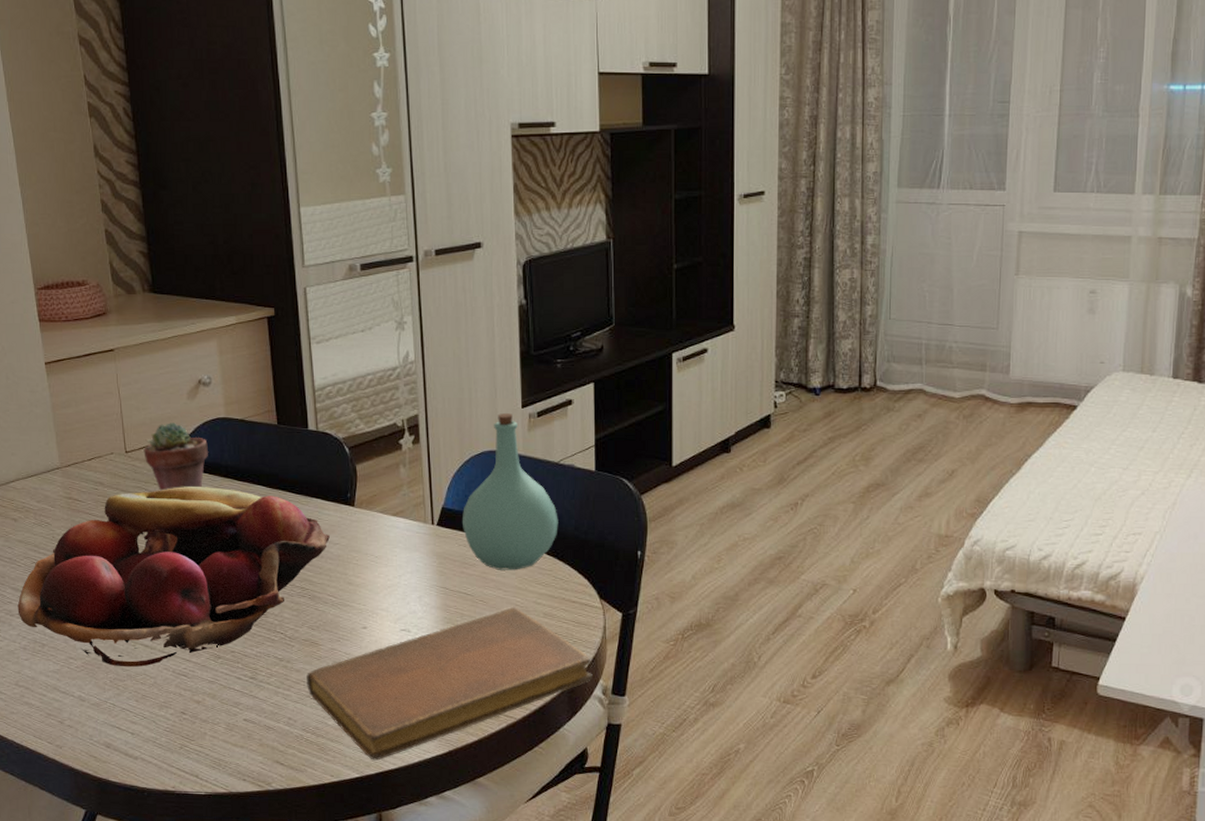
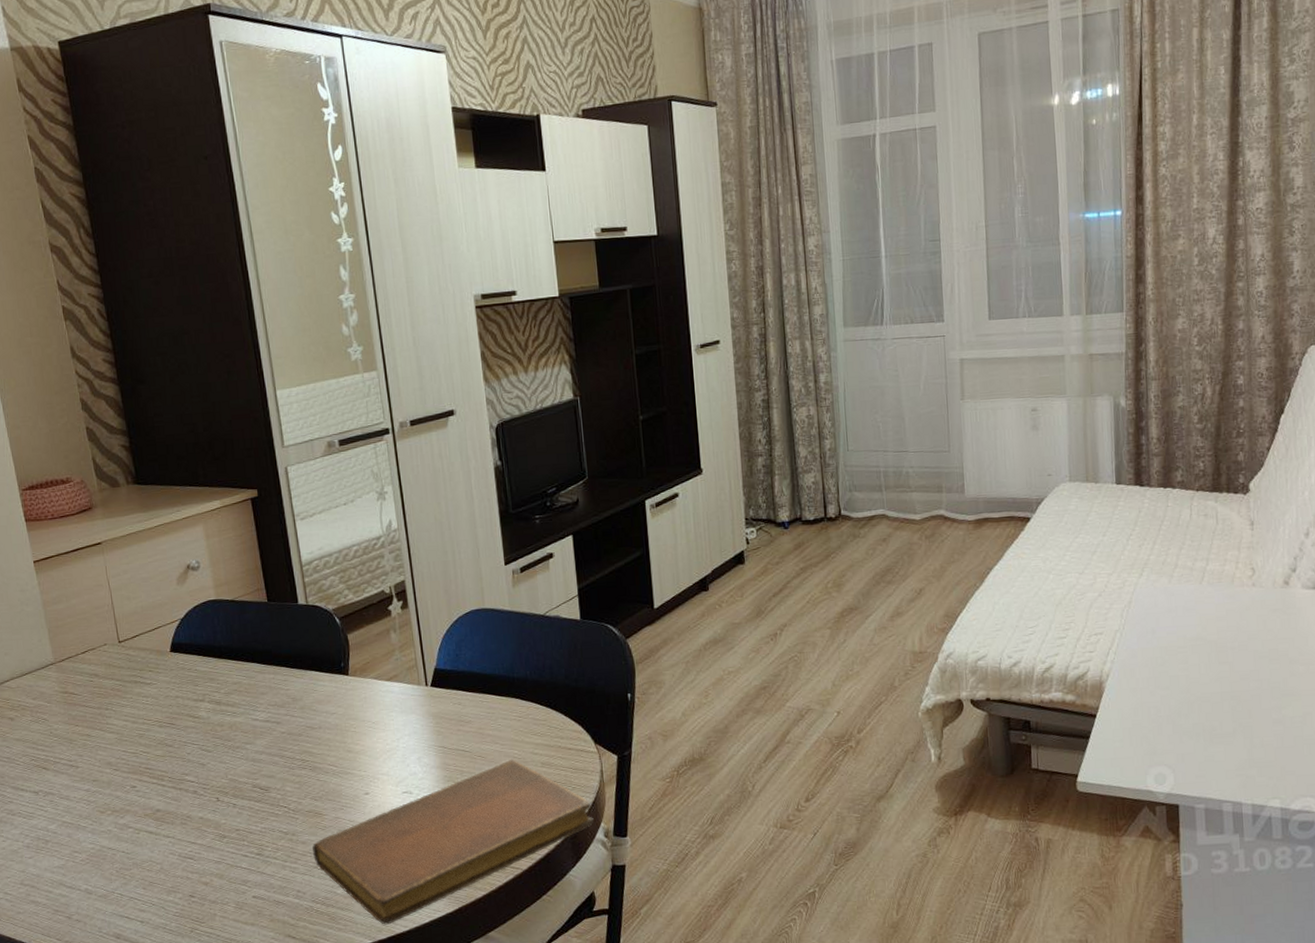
fruit basket: present [17,486,330,667] -> none [18,669,327,856]
potted succulent: present [143,423,209,491] -> none [136,609,202,677]
bottle: present [461,412,558,571] -> none [454,570,549,725]

